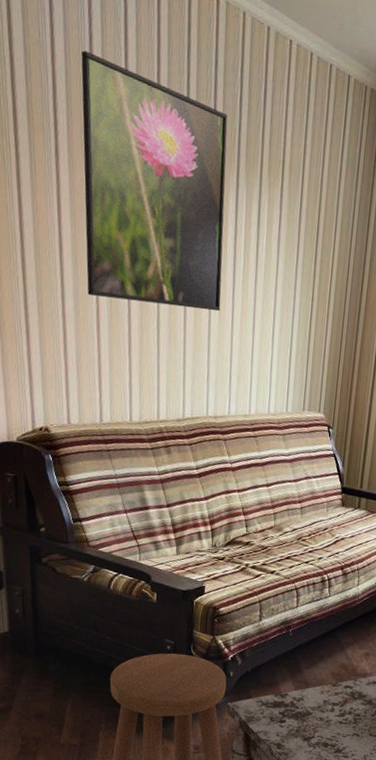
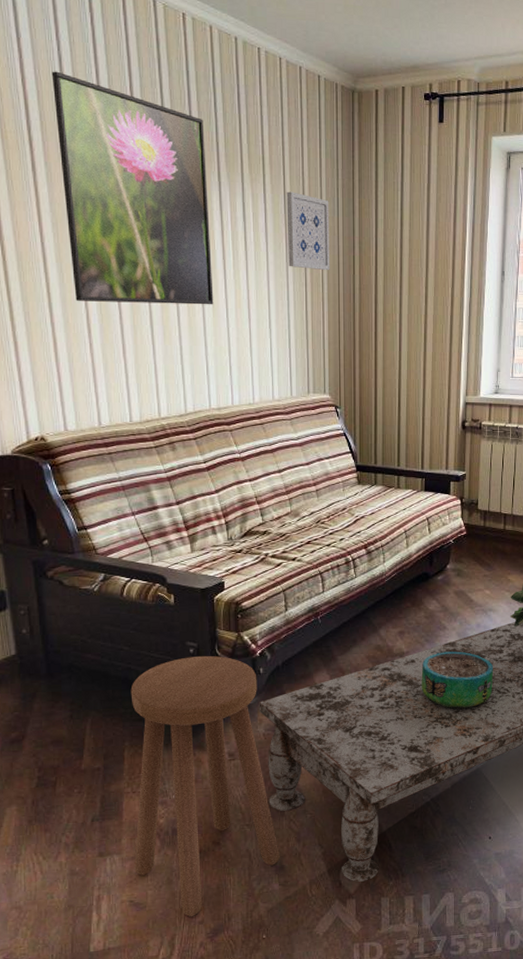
wall art: none [297,199,345,286] -> present [286,191,330,270]

